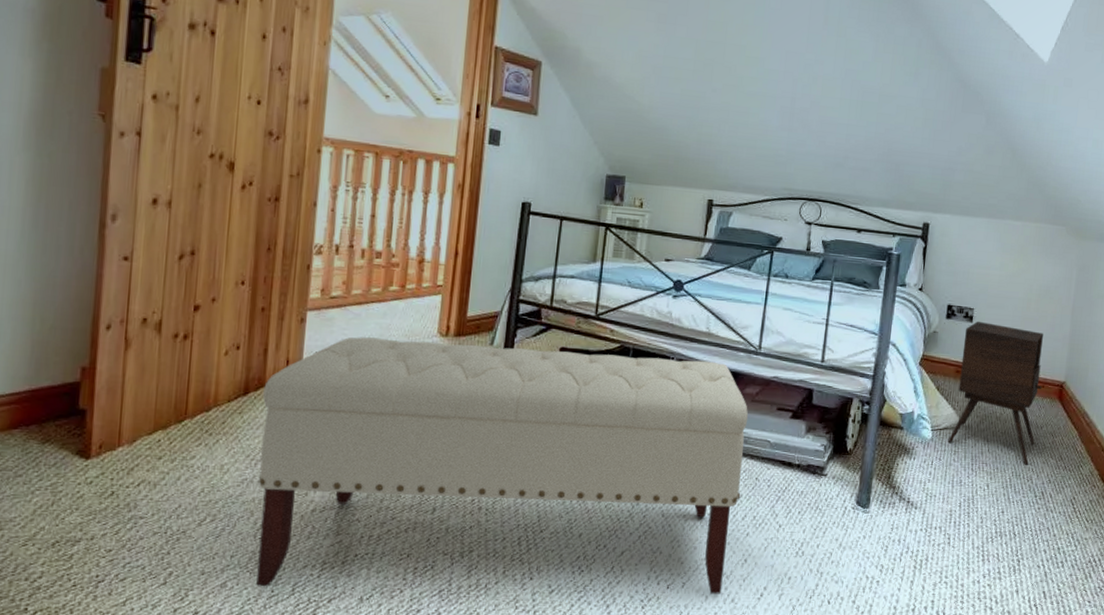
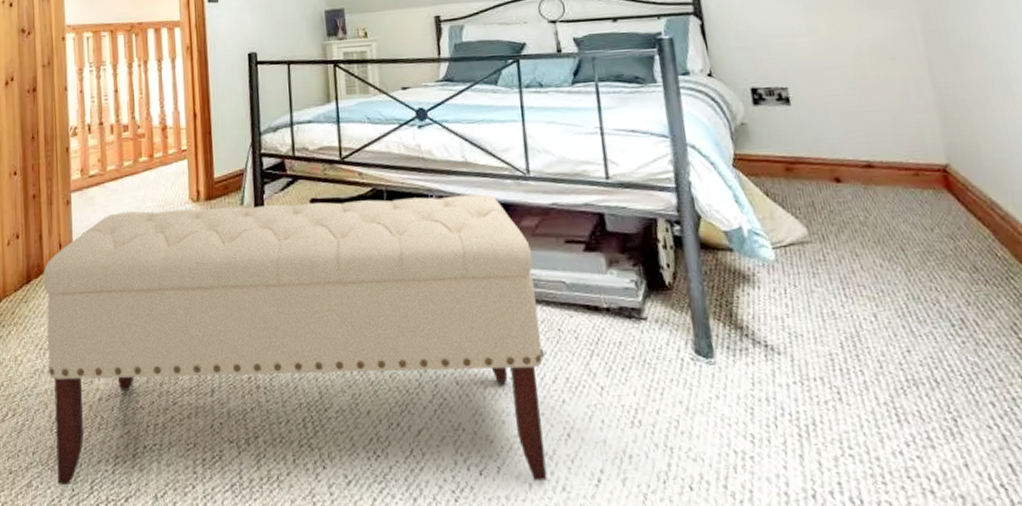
side table: present [947,321,1043,465] -> none [784,102,929,283]

